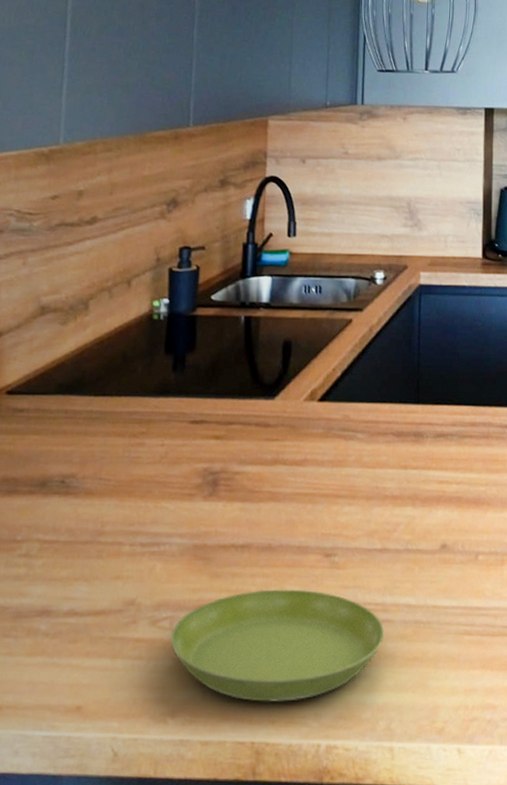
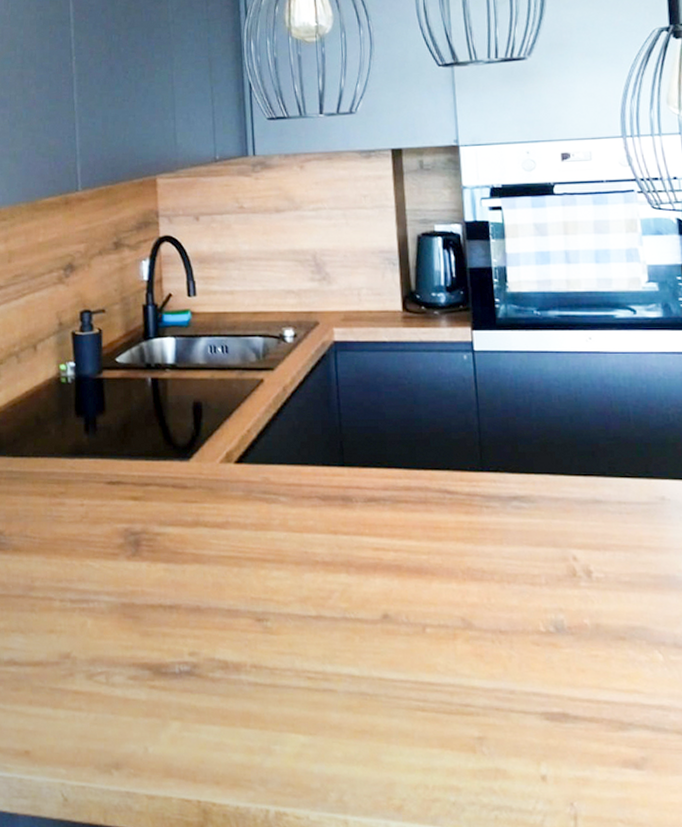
saucer: present [170,589,385,702] -> none [107,651,328,764]

